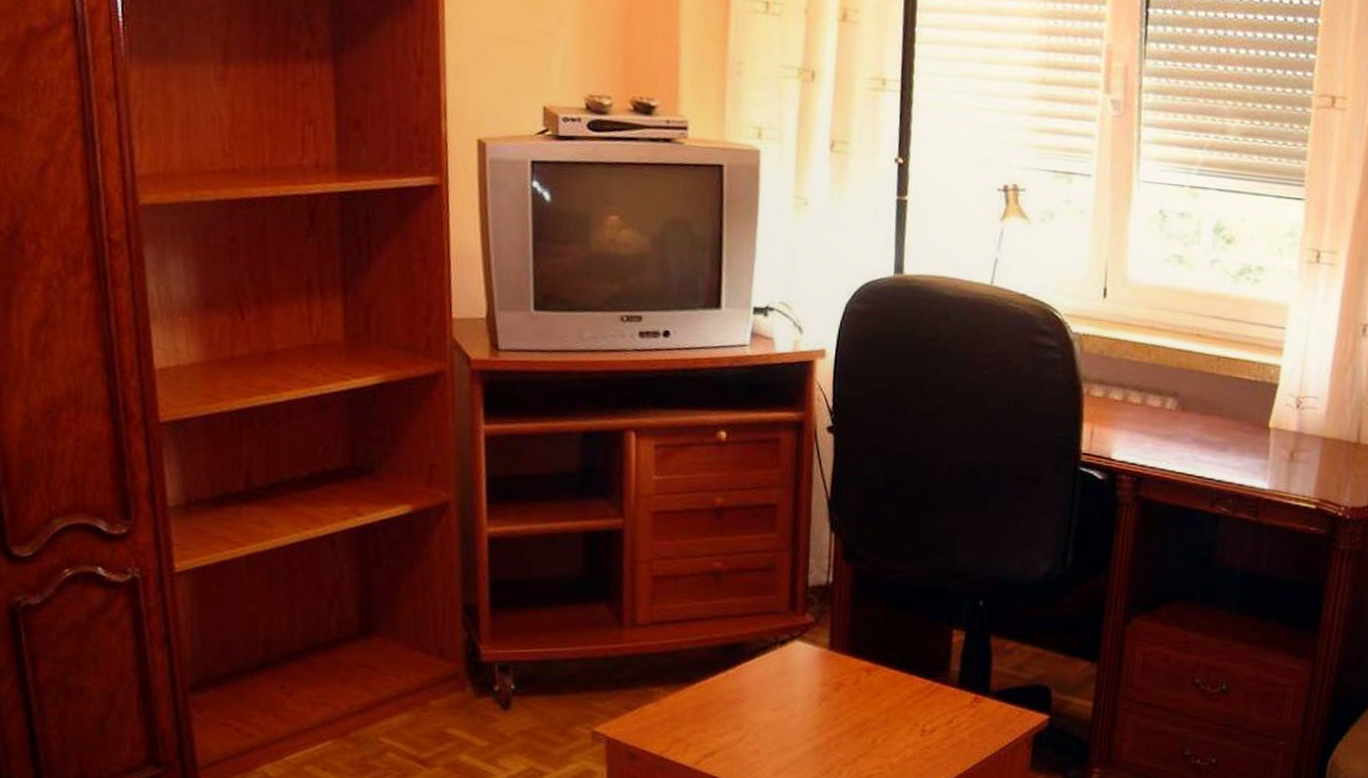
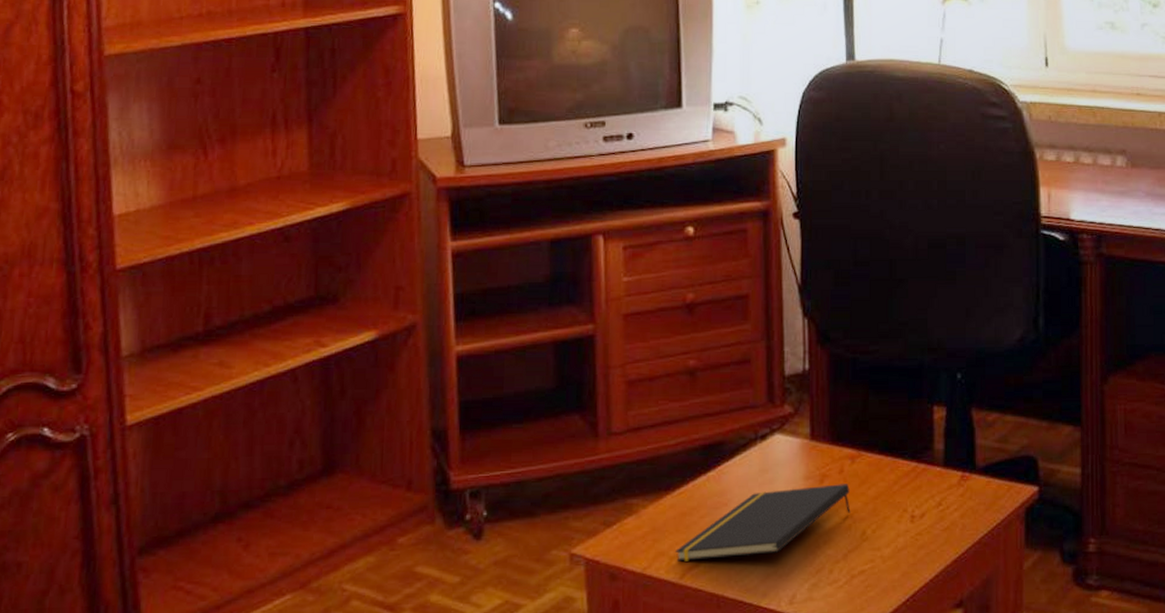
notepad: none [692,693,864,750] -> present [675,484,851,562]

